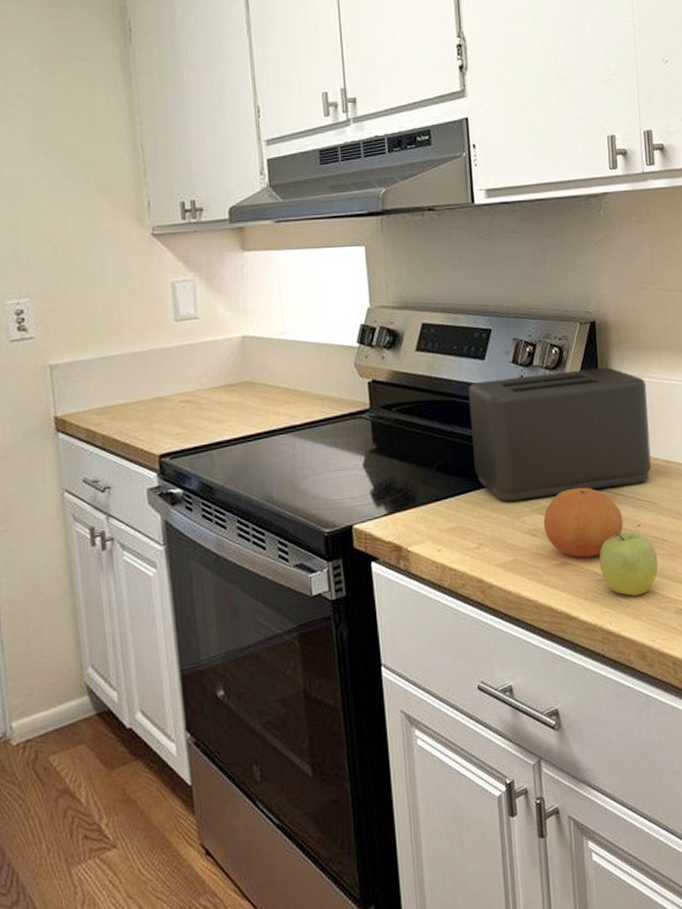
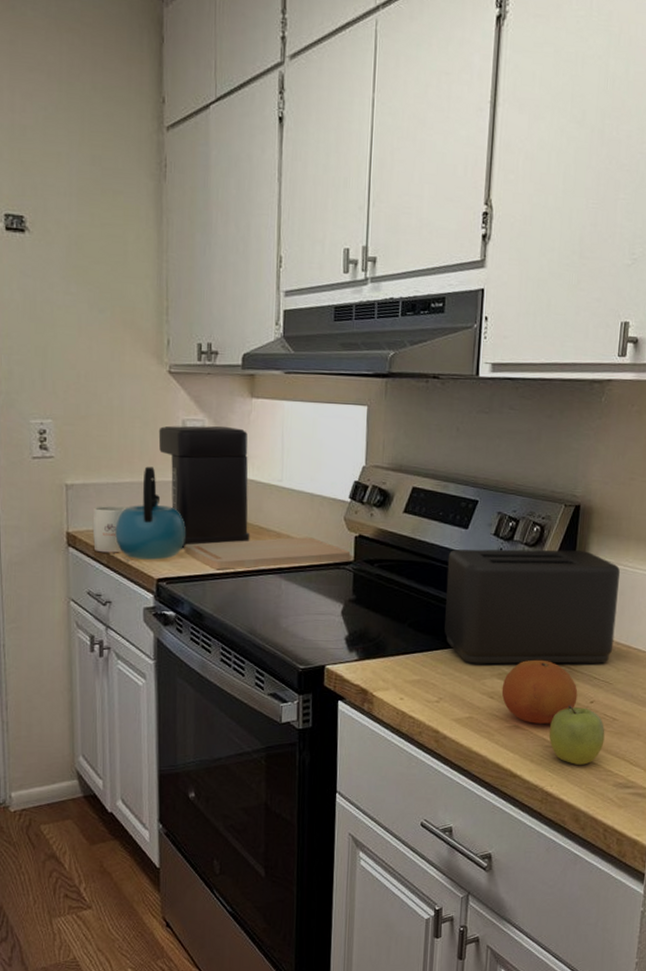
mug: none [81,380,121,435] -> present [92,505,128,553]
kettle: none [108,335,187,437] -> present [115,466,187,560]
coffee maker: none [146,283,257,416] -> present [158,425,250,547]
cutting board: none [185,389,366,437] -> present [184,537,351,570]

